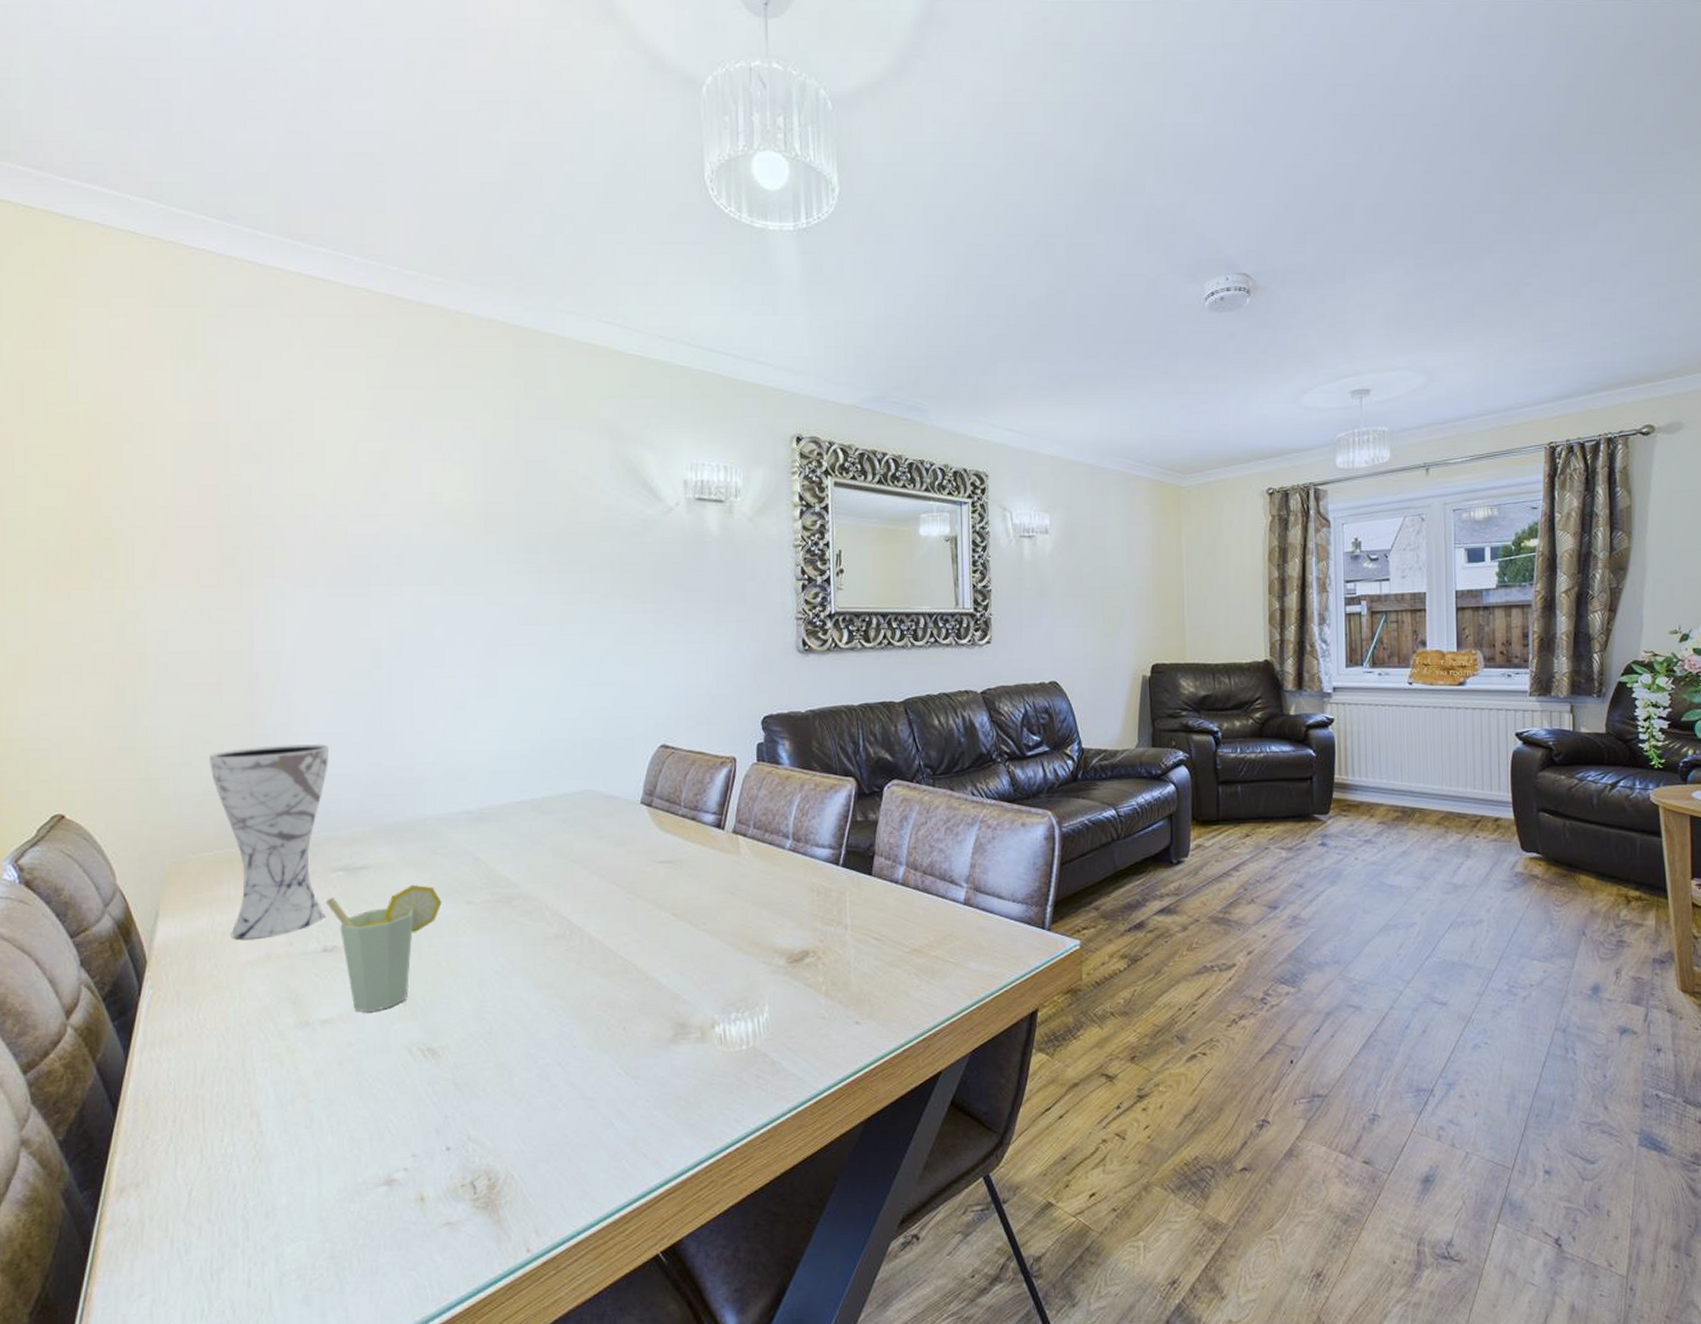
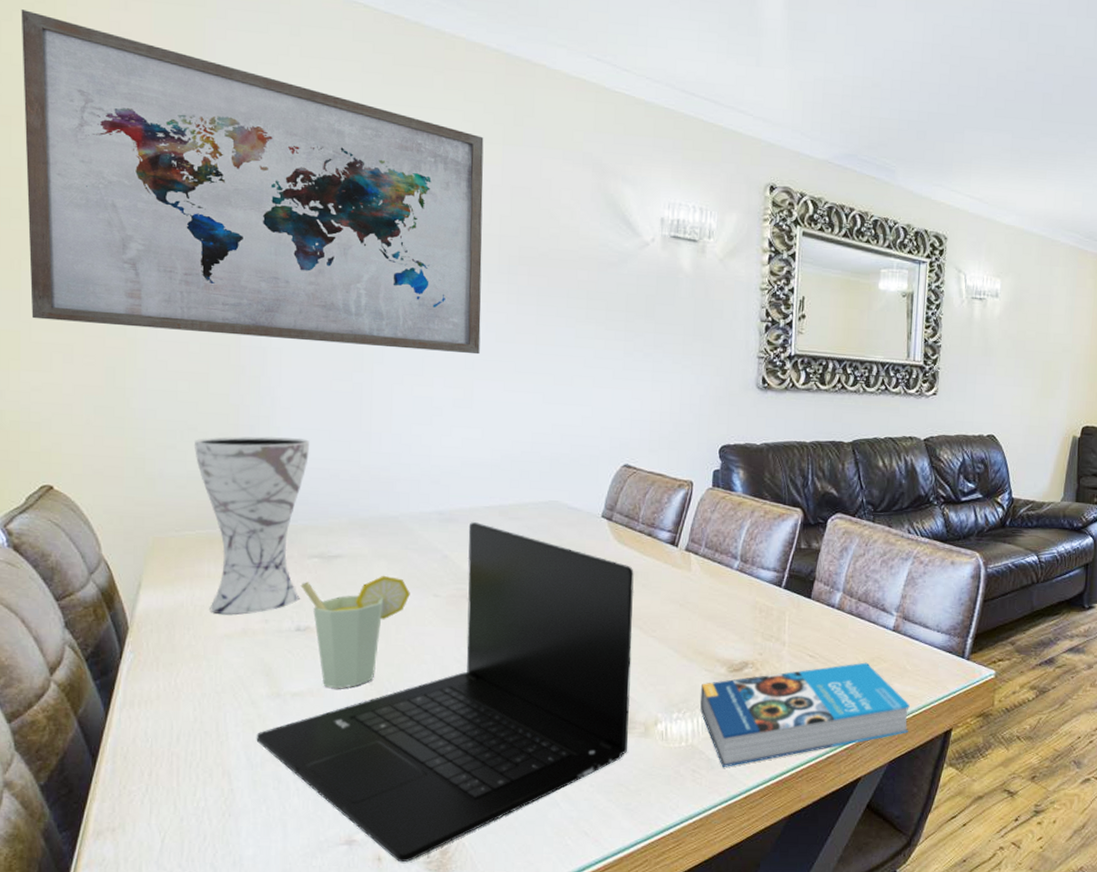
wall art: none [21,326,502,641] -> present [21,10,484,355]
laptop: none [285,820,685,1201] -> present [256,522,634,863]
book: none [759,941,990,1070] -> present [700,662,911,767]

